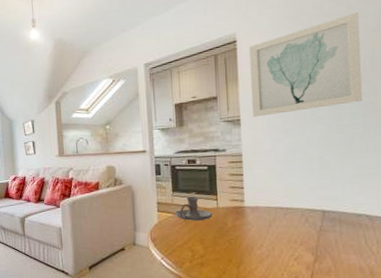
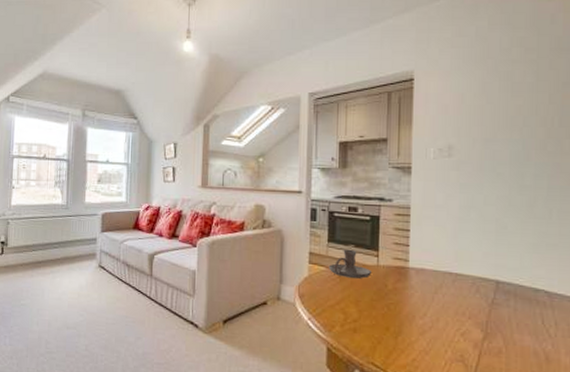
wall art: present [249,13,363,117] -> none [425,63,550,167]

